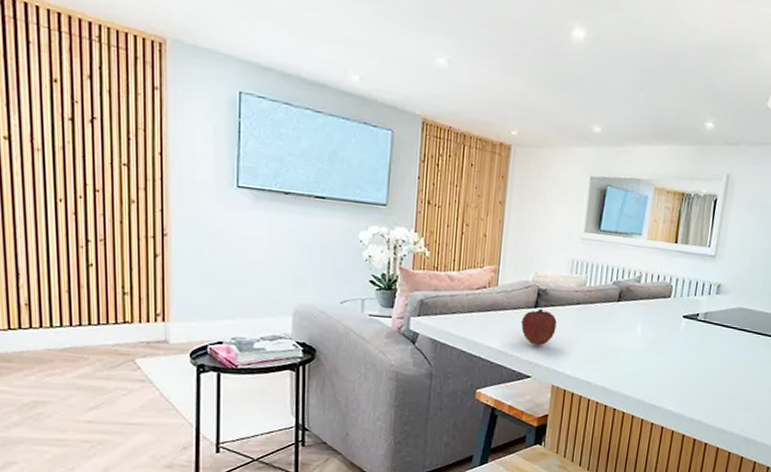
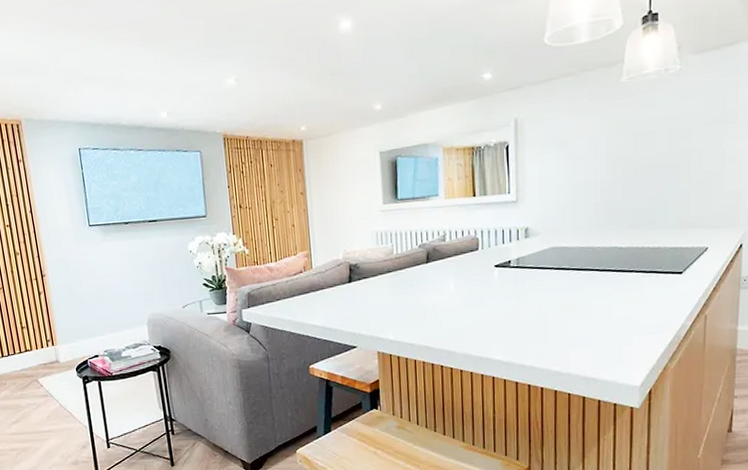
fruit: present [520,308,557,346] -> none [338,282,372,317]

